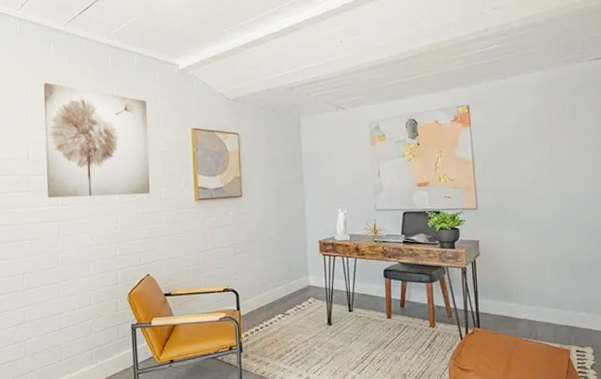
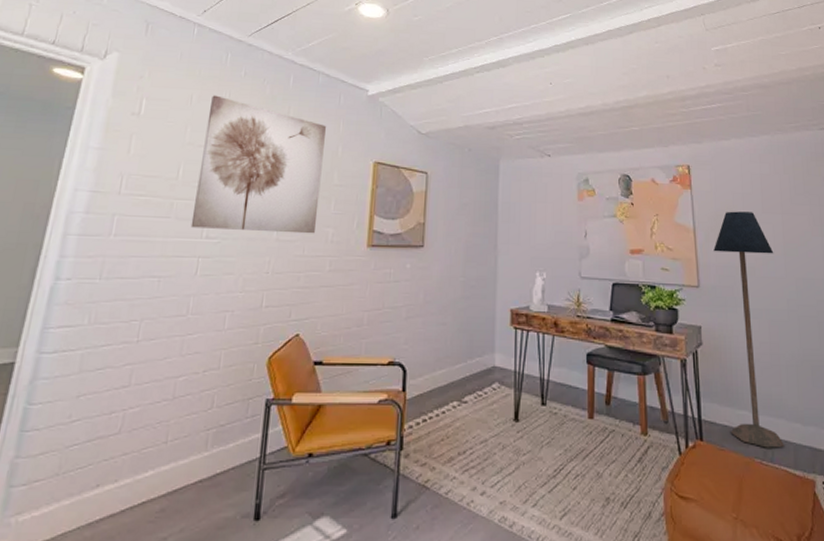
floor lamp: none [490,141,546,329] -> present [714,211,784,448]

